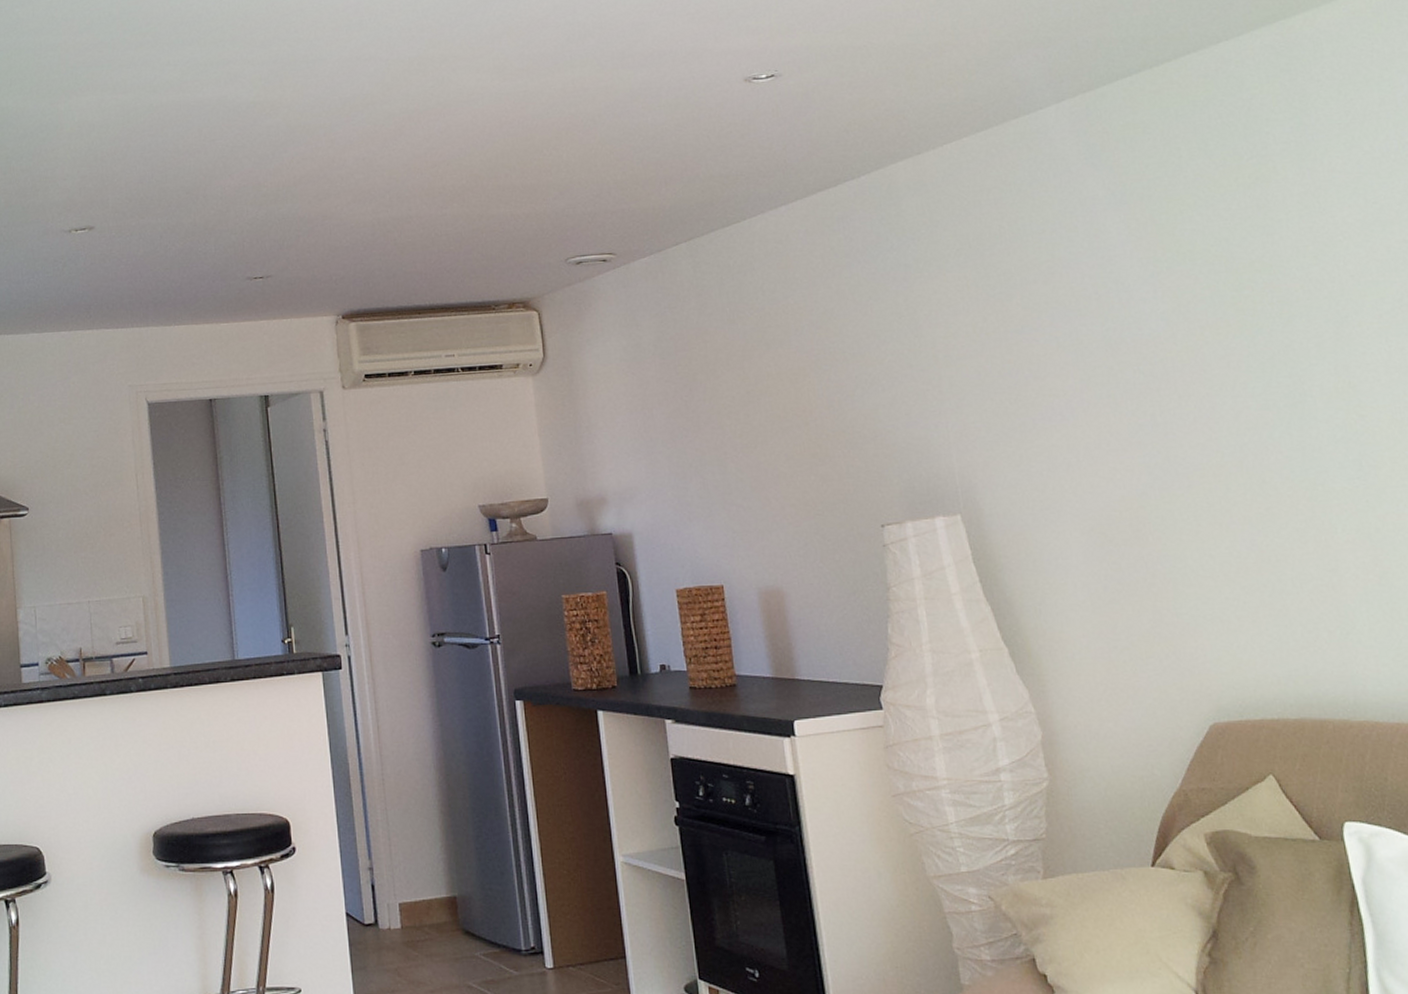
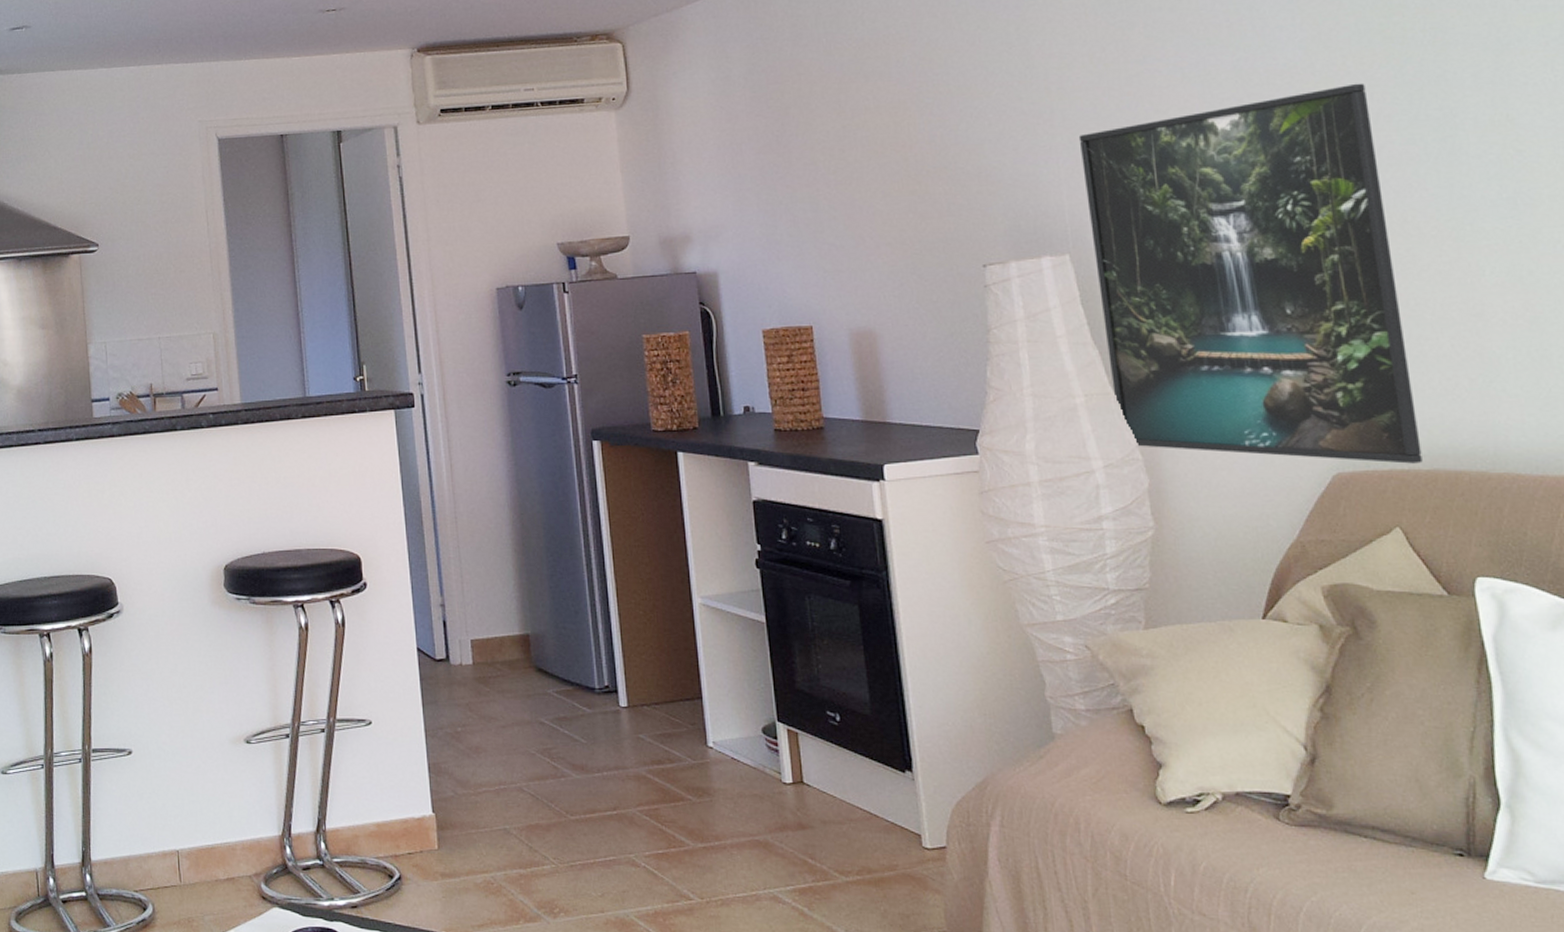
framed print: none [965,352,1291,713] -> present [1078,83,1423,464]

